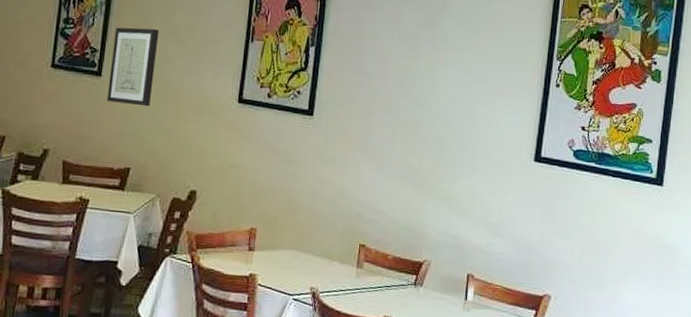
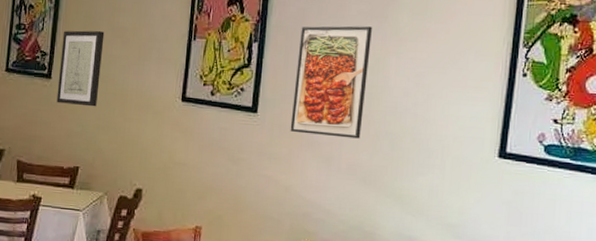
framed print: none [344,32,423,143] -> present [290,26,372,139]

